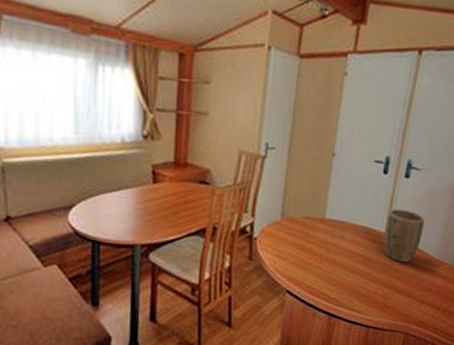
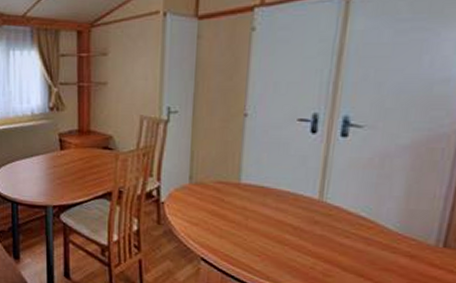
plant pot: present [384,209,425,263] -> none [318,172,375,236]

